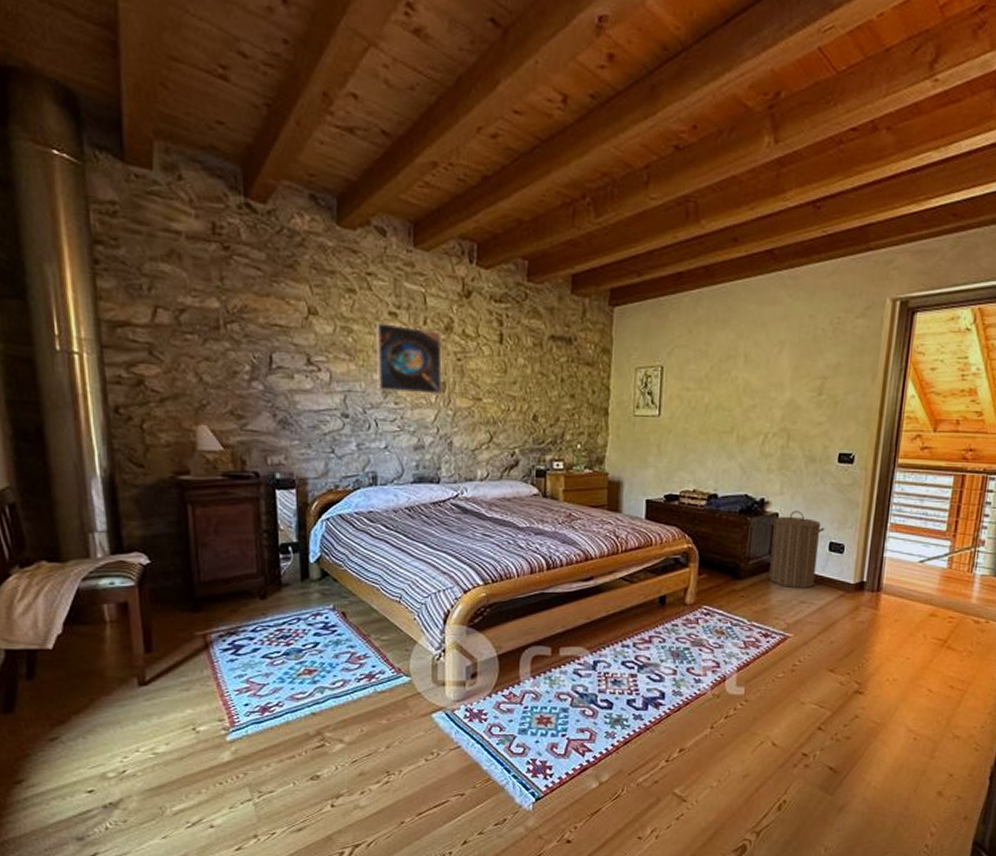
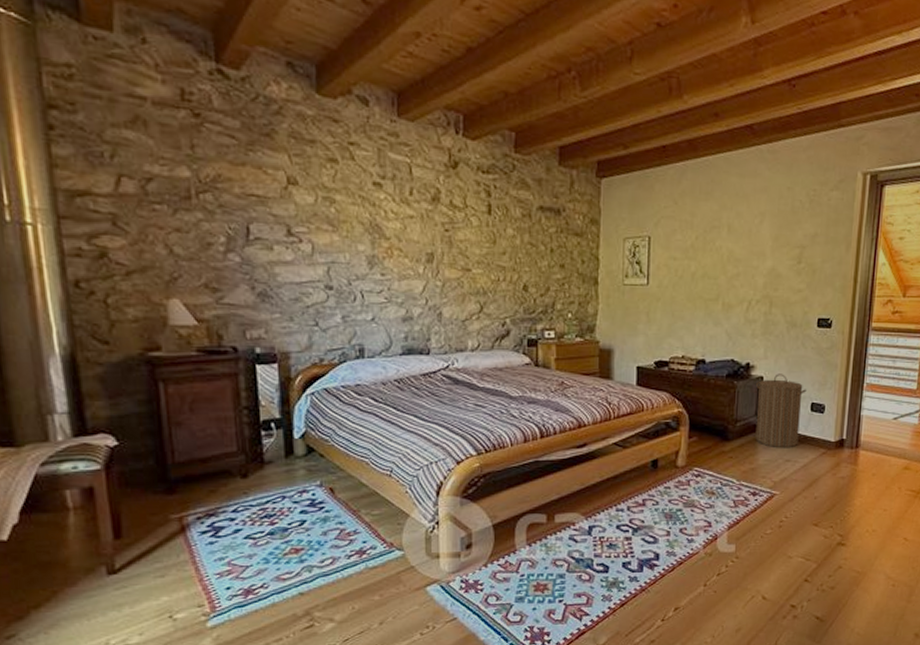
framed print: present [375,321,443,396] -> none [359,192,431,267]

